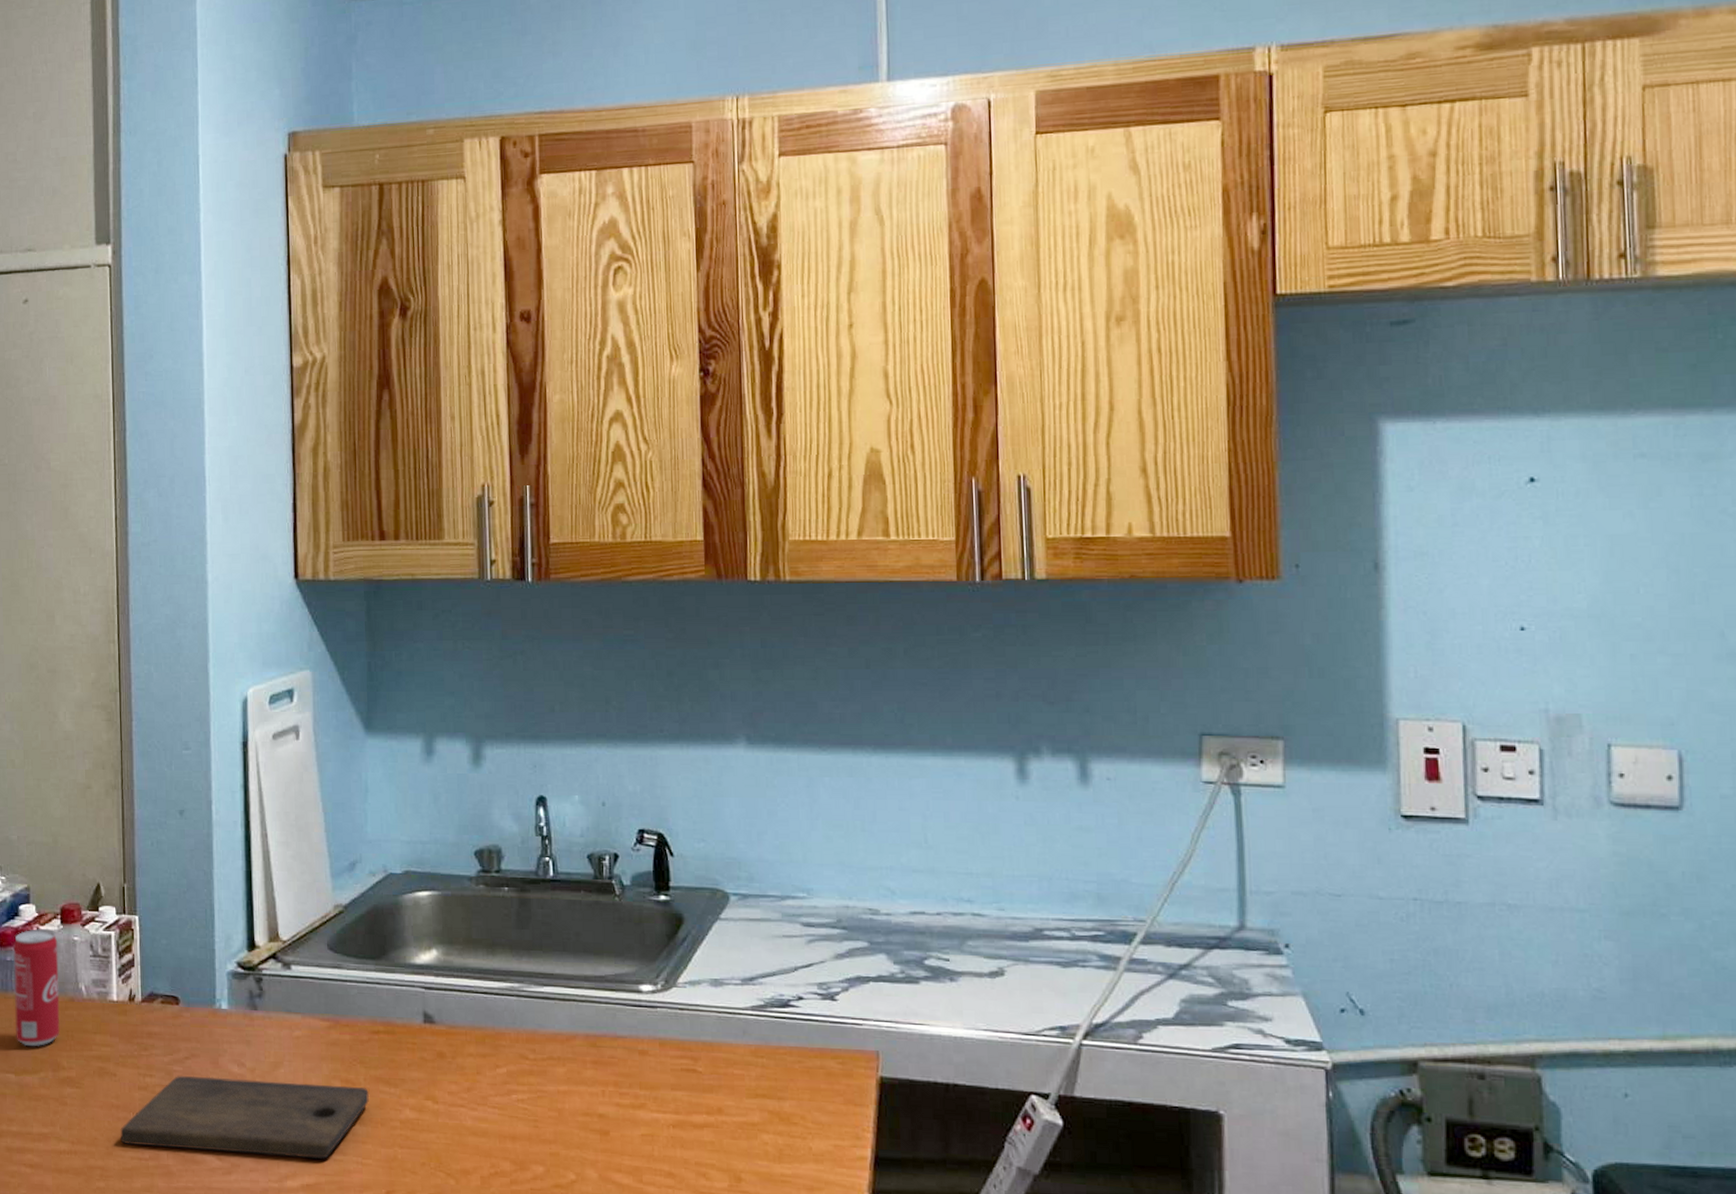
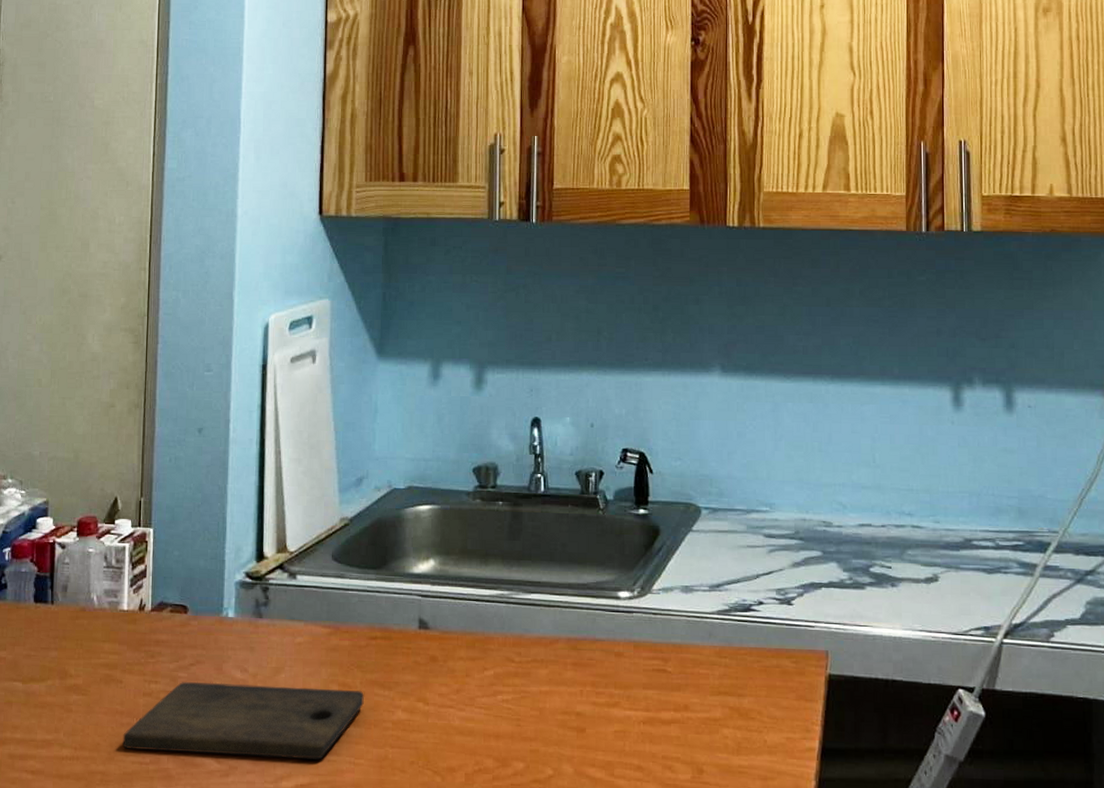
beverage can: present [13,929,60,1047] -> none [25,541,73,656]

